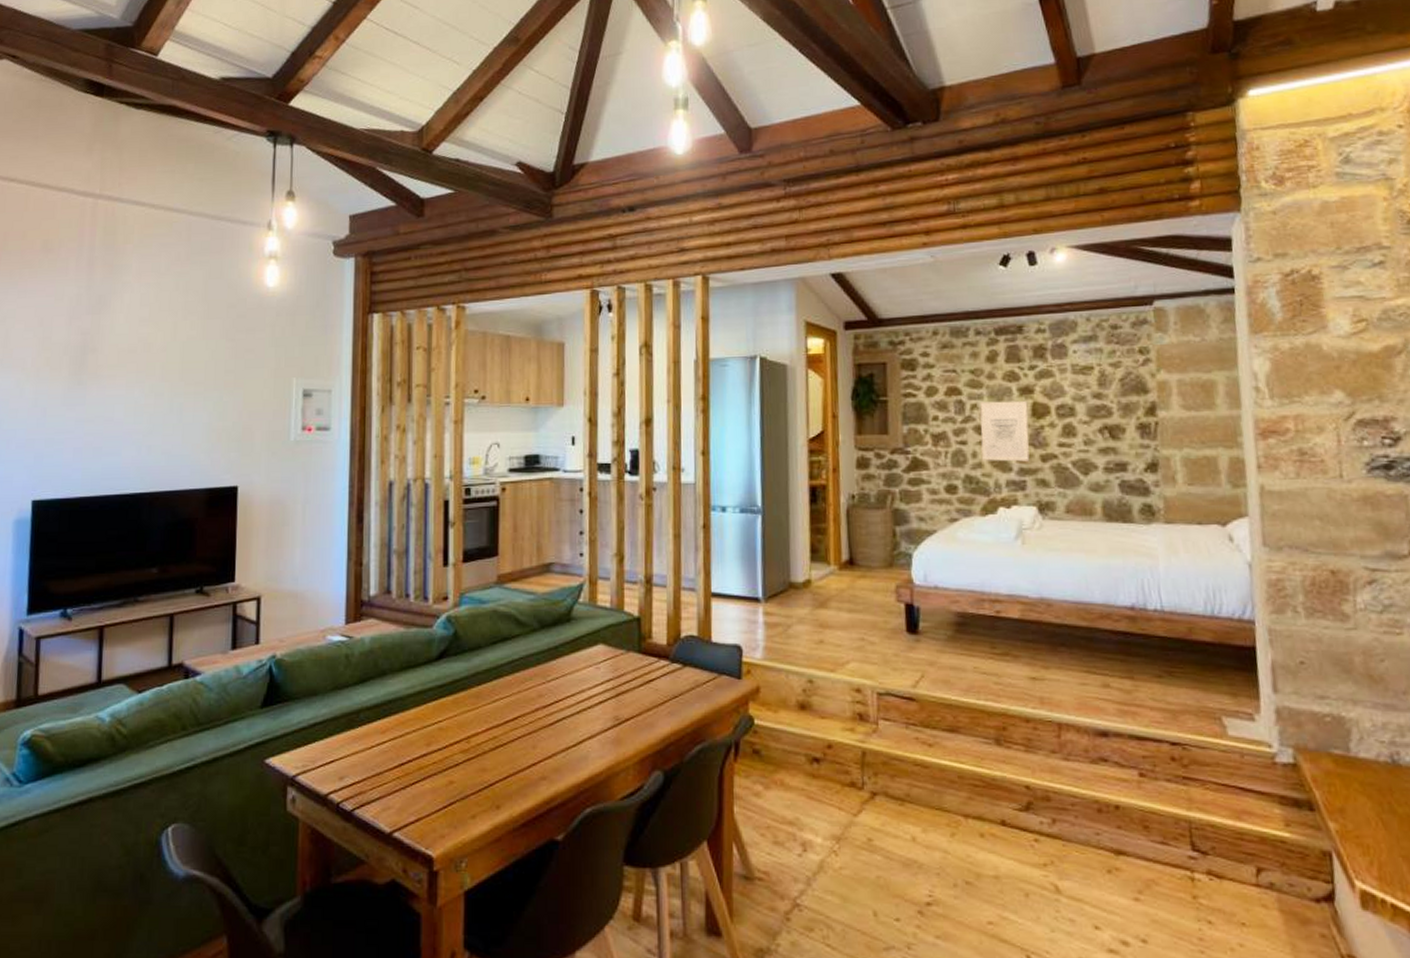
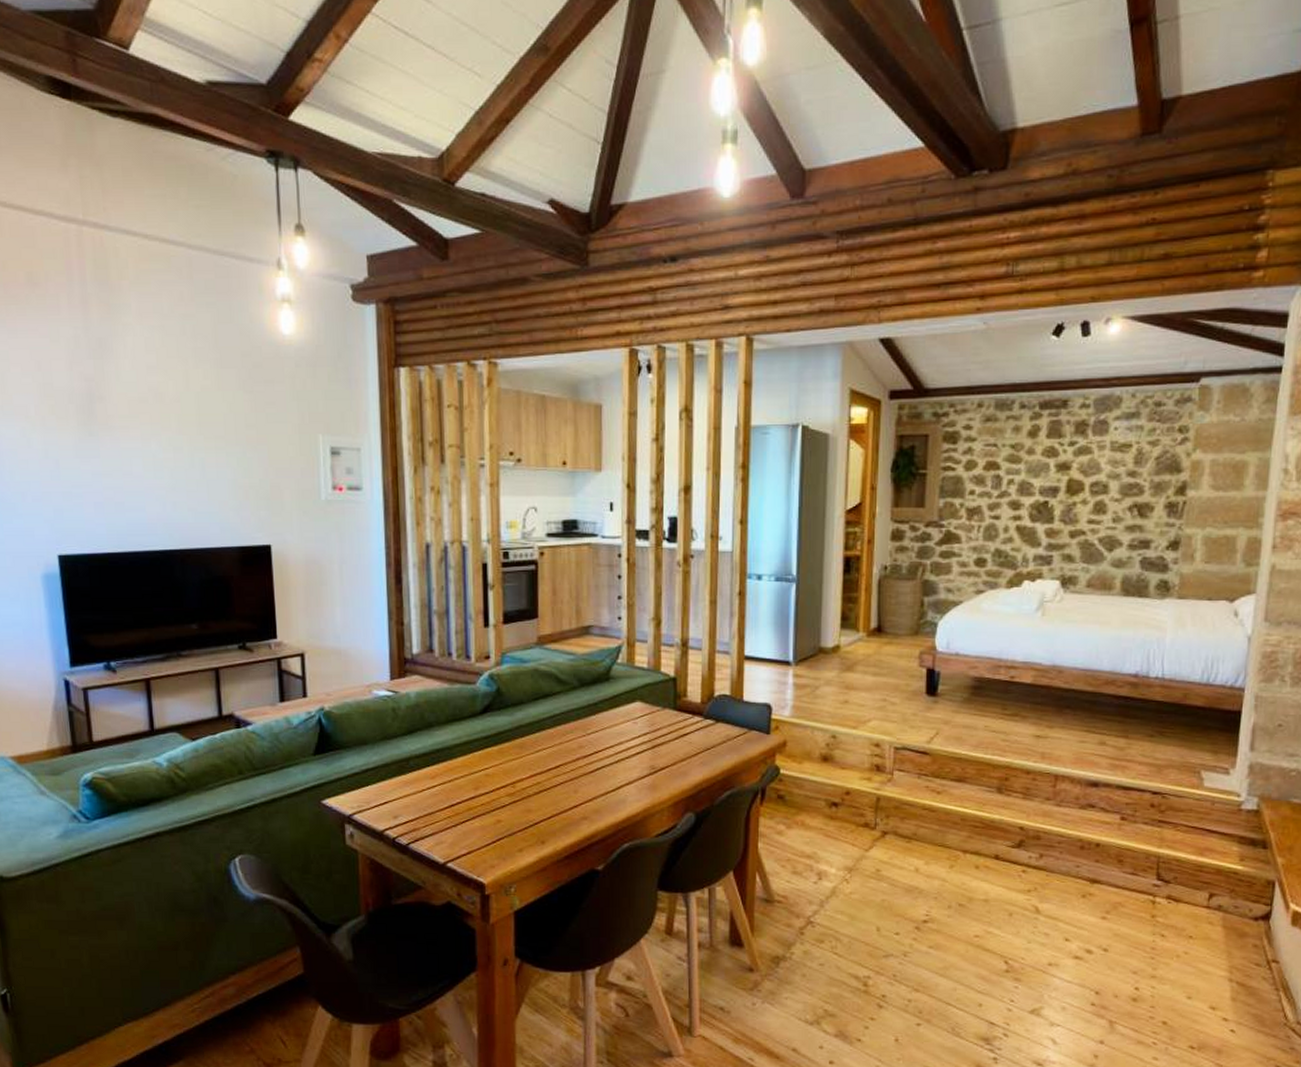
wall art: present [979,400,1030,462] -> none [1013,477,1064,537]

